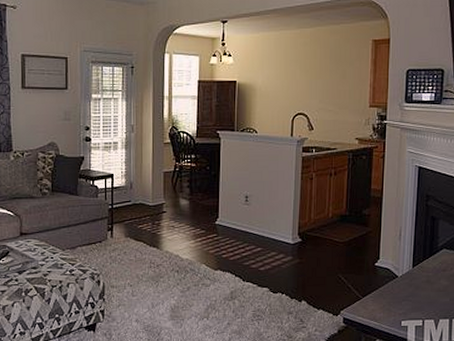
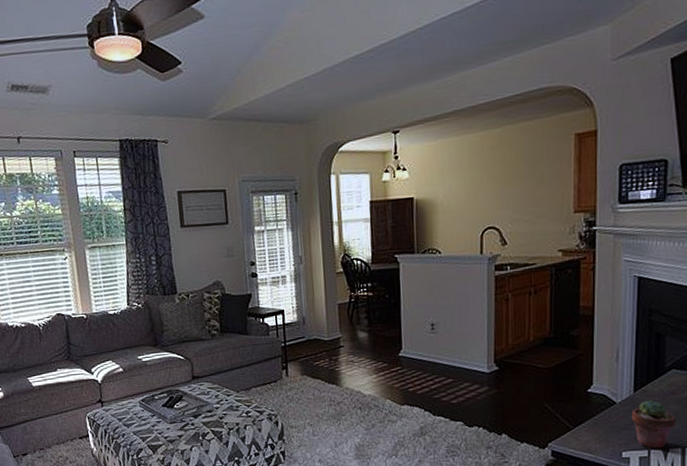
potted succulent: none [409,275,446,319] -> present [631,399,677,449]

